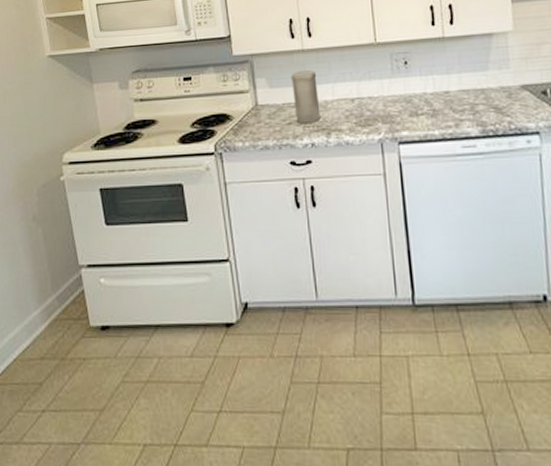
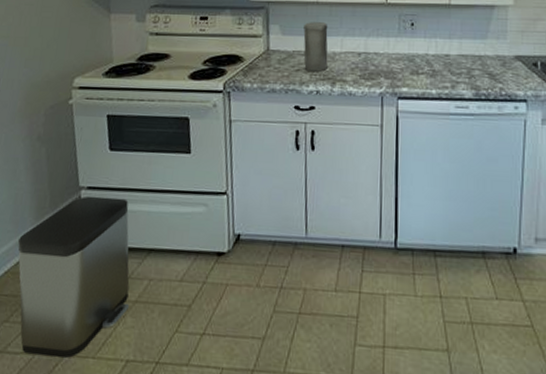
pedal bin: none [24,274,142,445] -> present [18,195,130,358]

